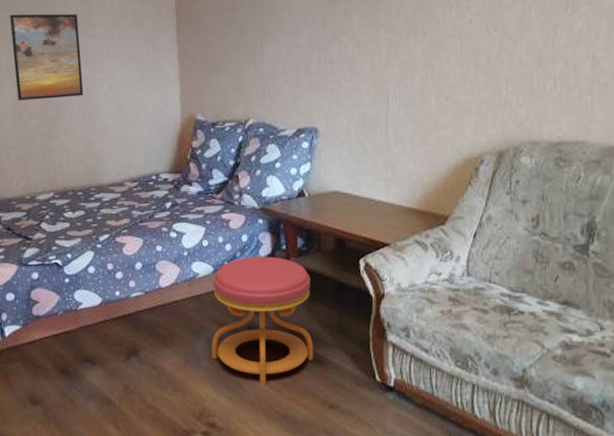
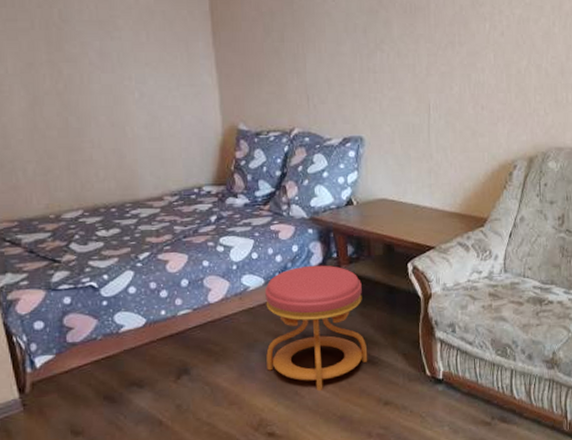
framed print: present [10,13,84,101] -> none [14,11,110,110]

